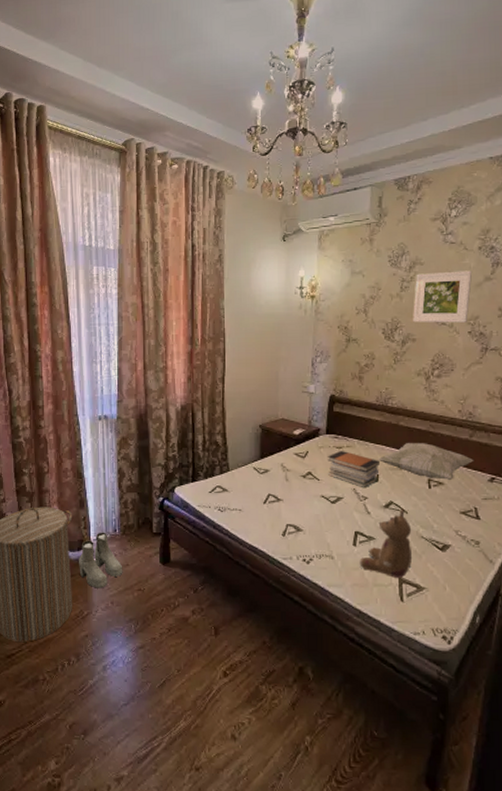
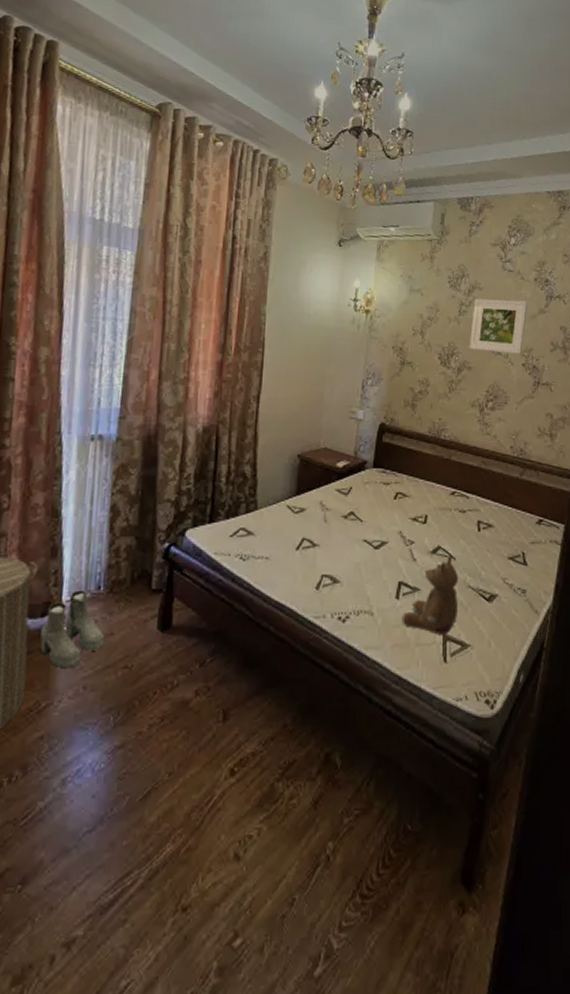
book stack: present [328,450,379,489] -> none [373,486,429,531]
decorative pillow: present [378,443,474,481] -> none [427,480,524,523]

